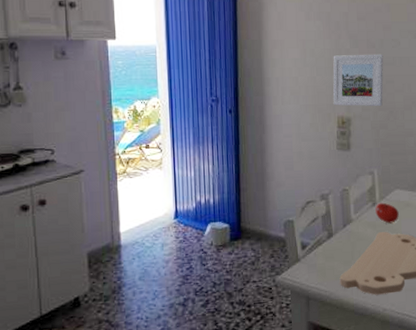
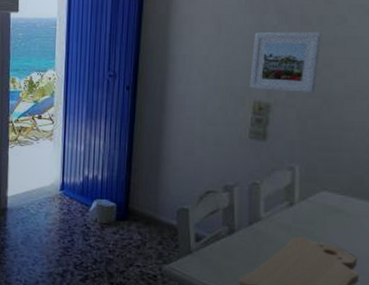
fruit: present [375,202,399,224] -> none [292,203,324,229]

